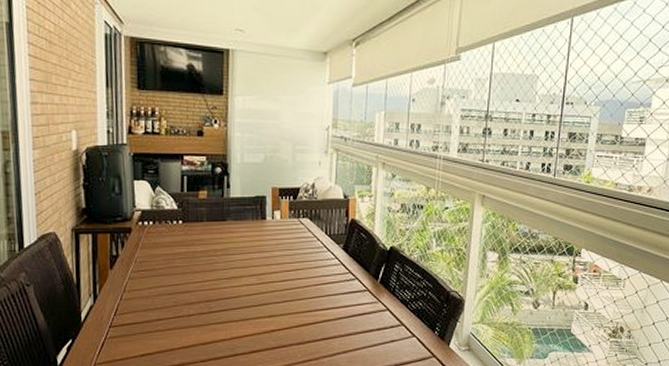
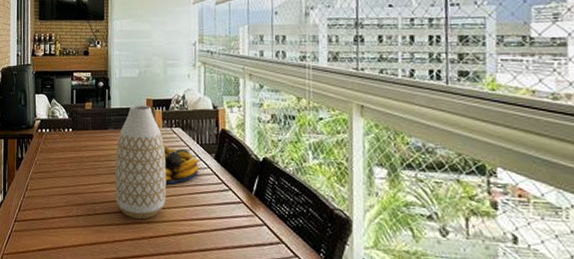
vase: none [233,194,291,314] -> present [114,105,167,220]
fruit bowl: none [289,236,327,277] -> present [163,144,199,185]

